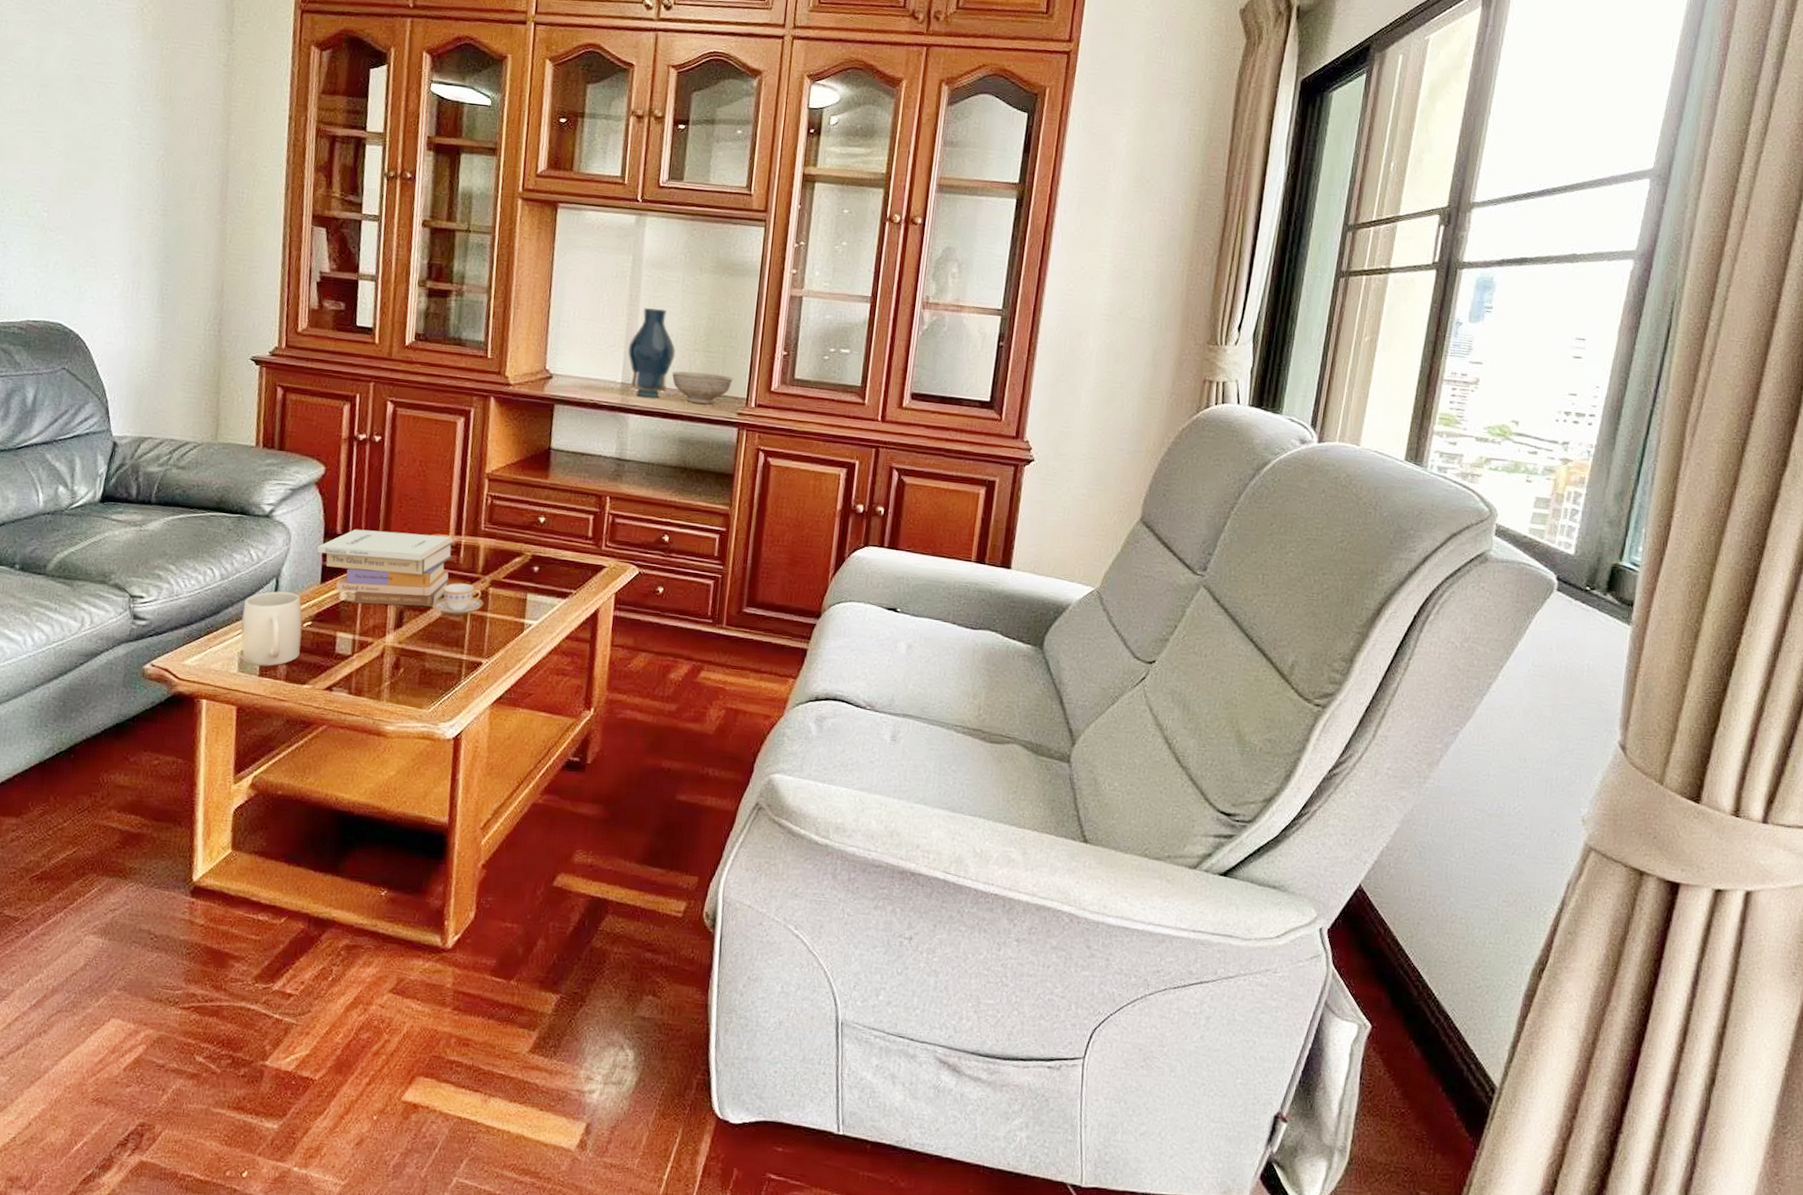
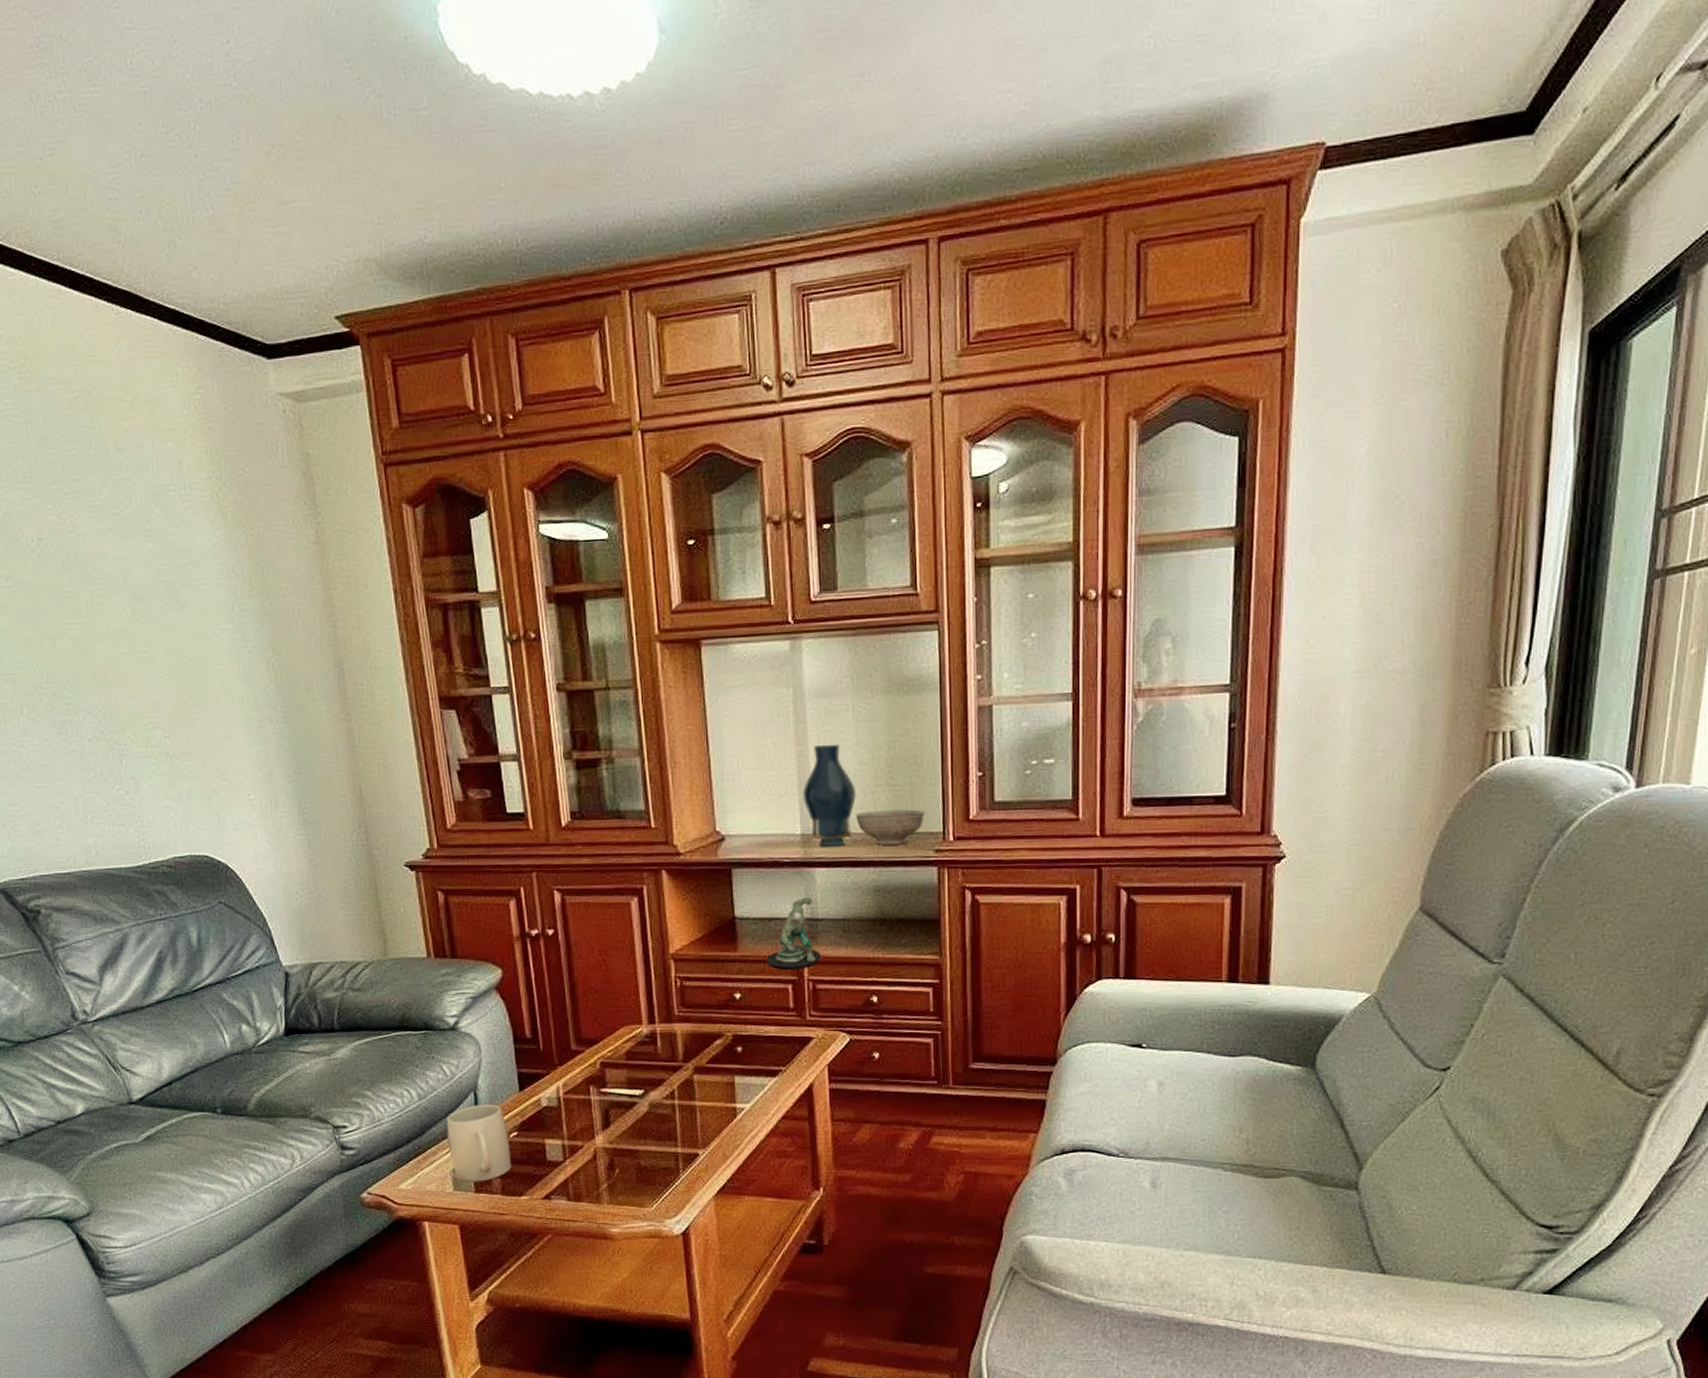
books: present [316,529,453,607] -> none [509,1026,650,1108]
teacup: present [433,583,484,616] -> none [638,1074,690,1108]
figurine: none [572,438,624,504] -> present [765,897,821,971]

